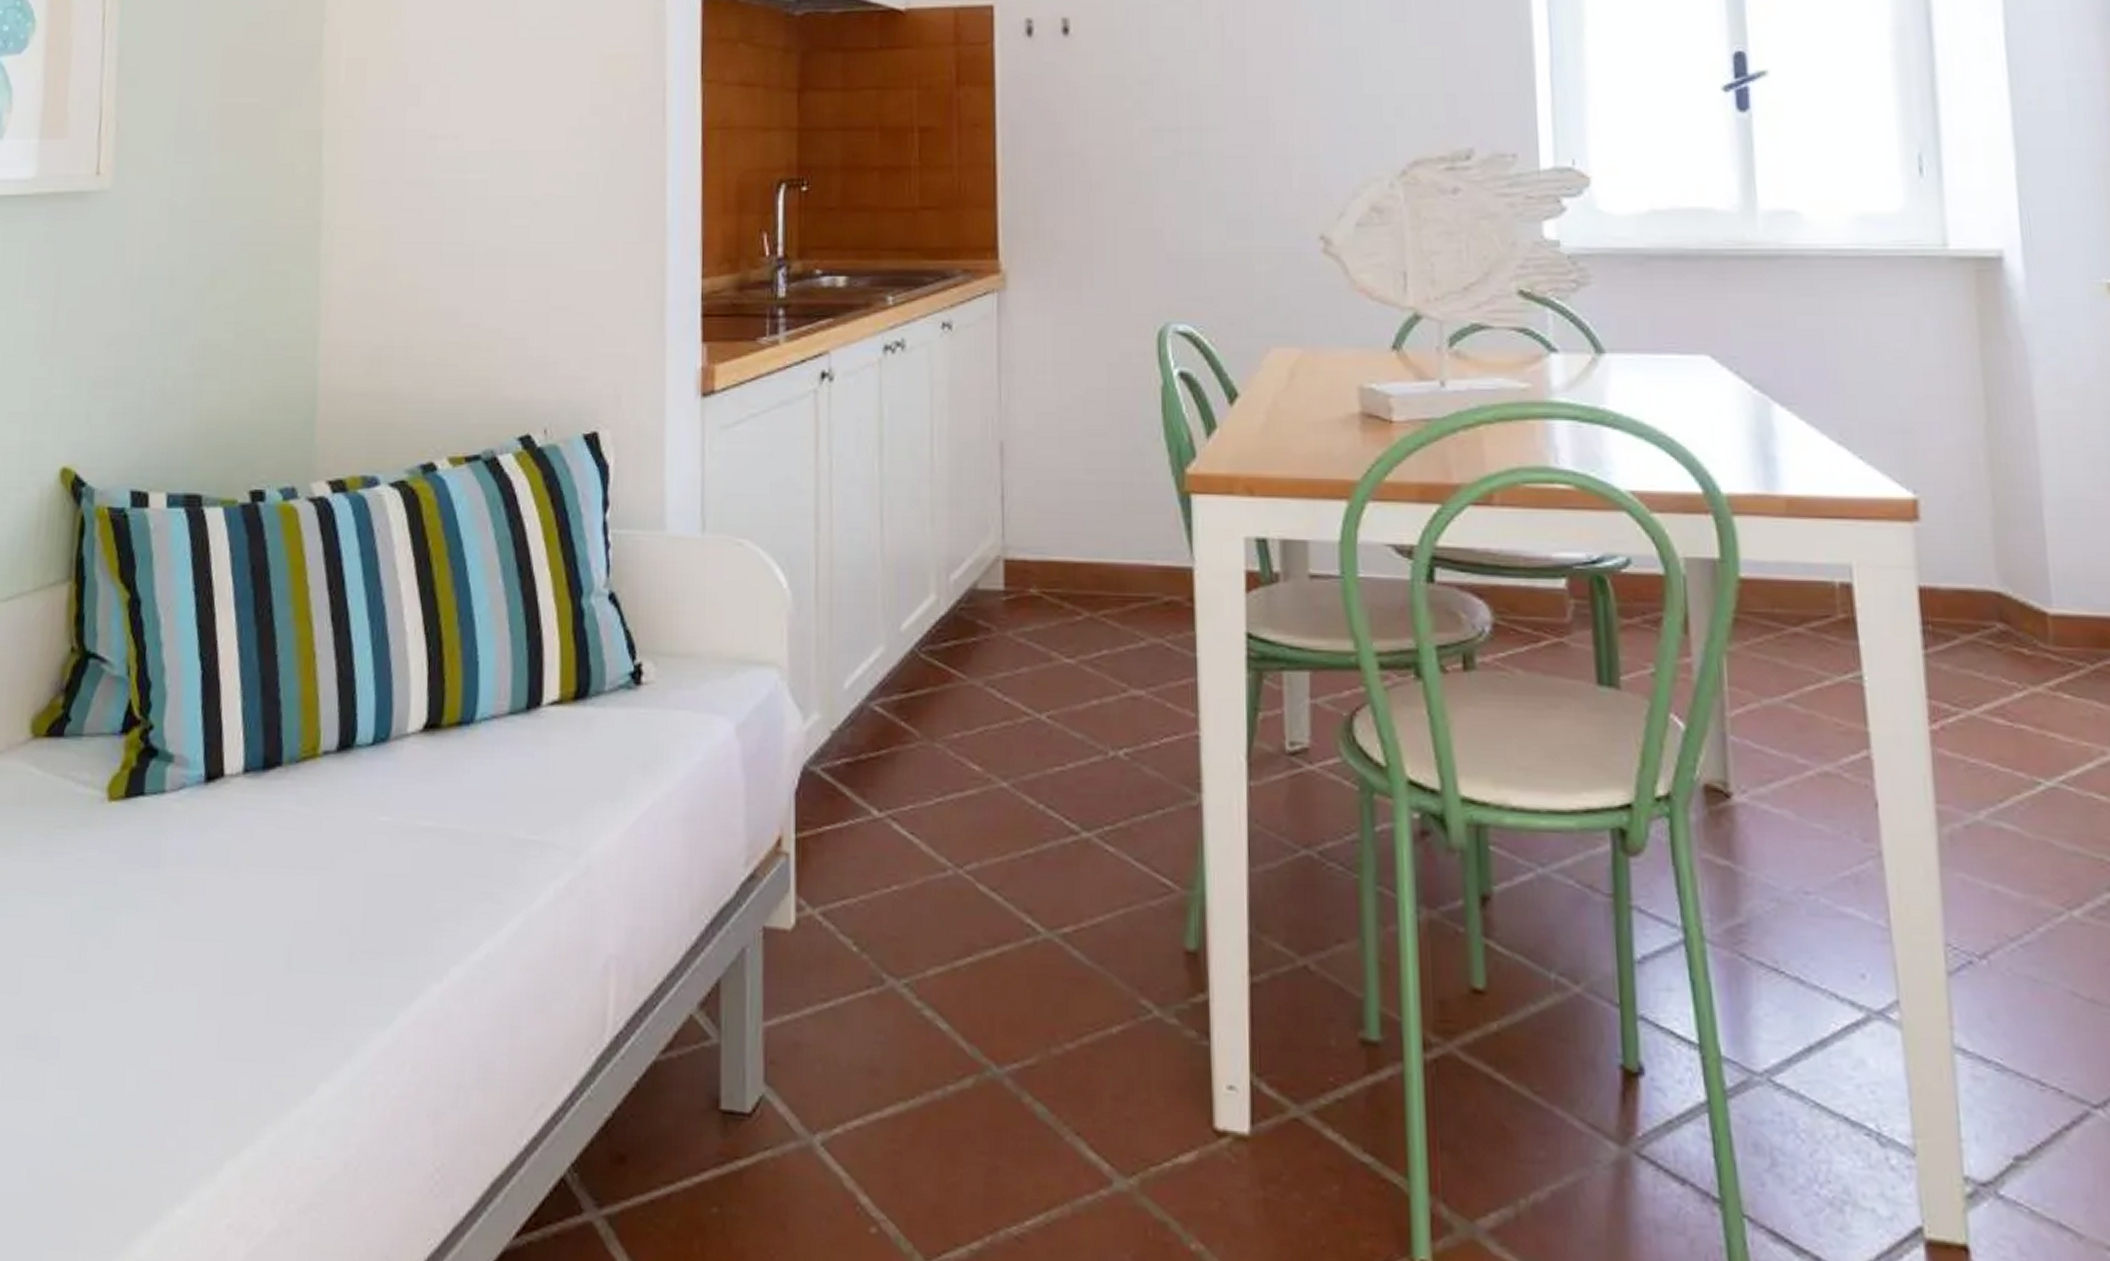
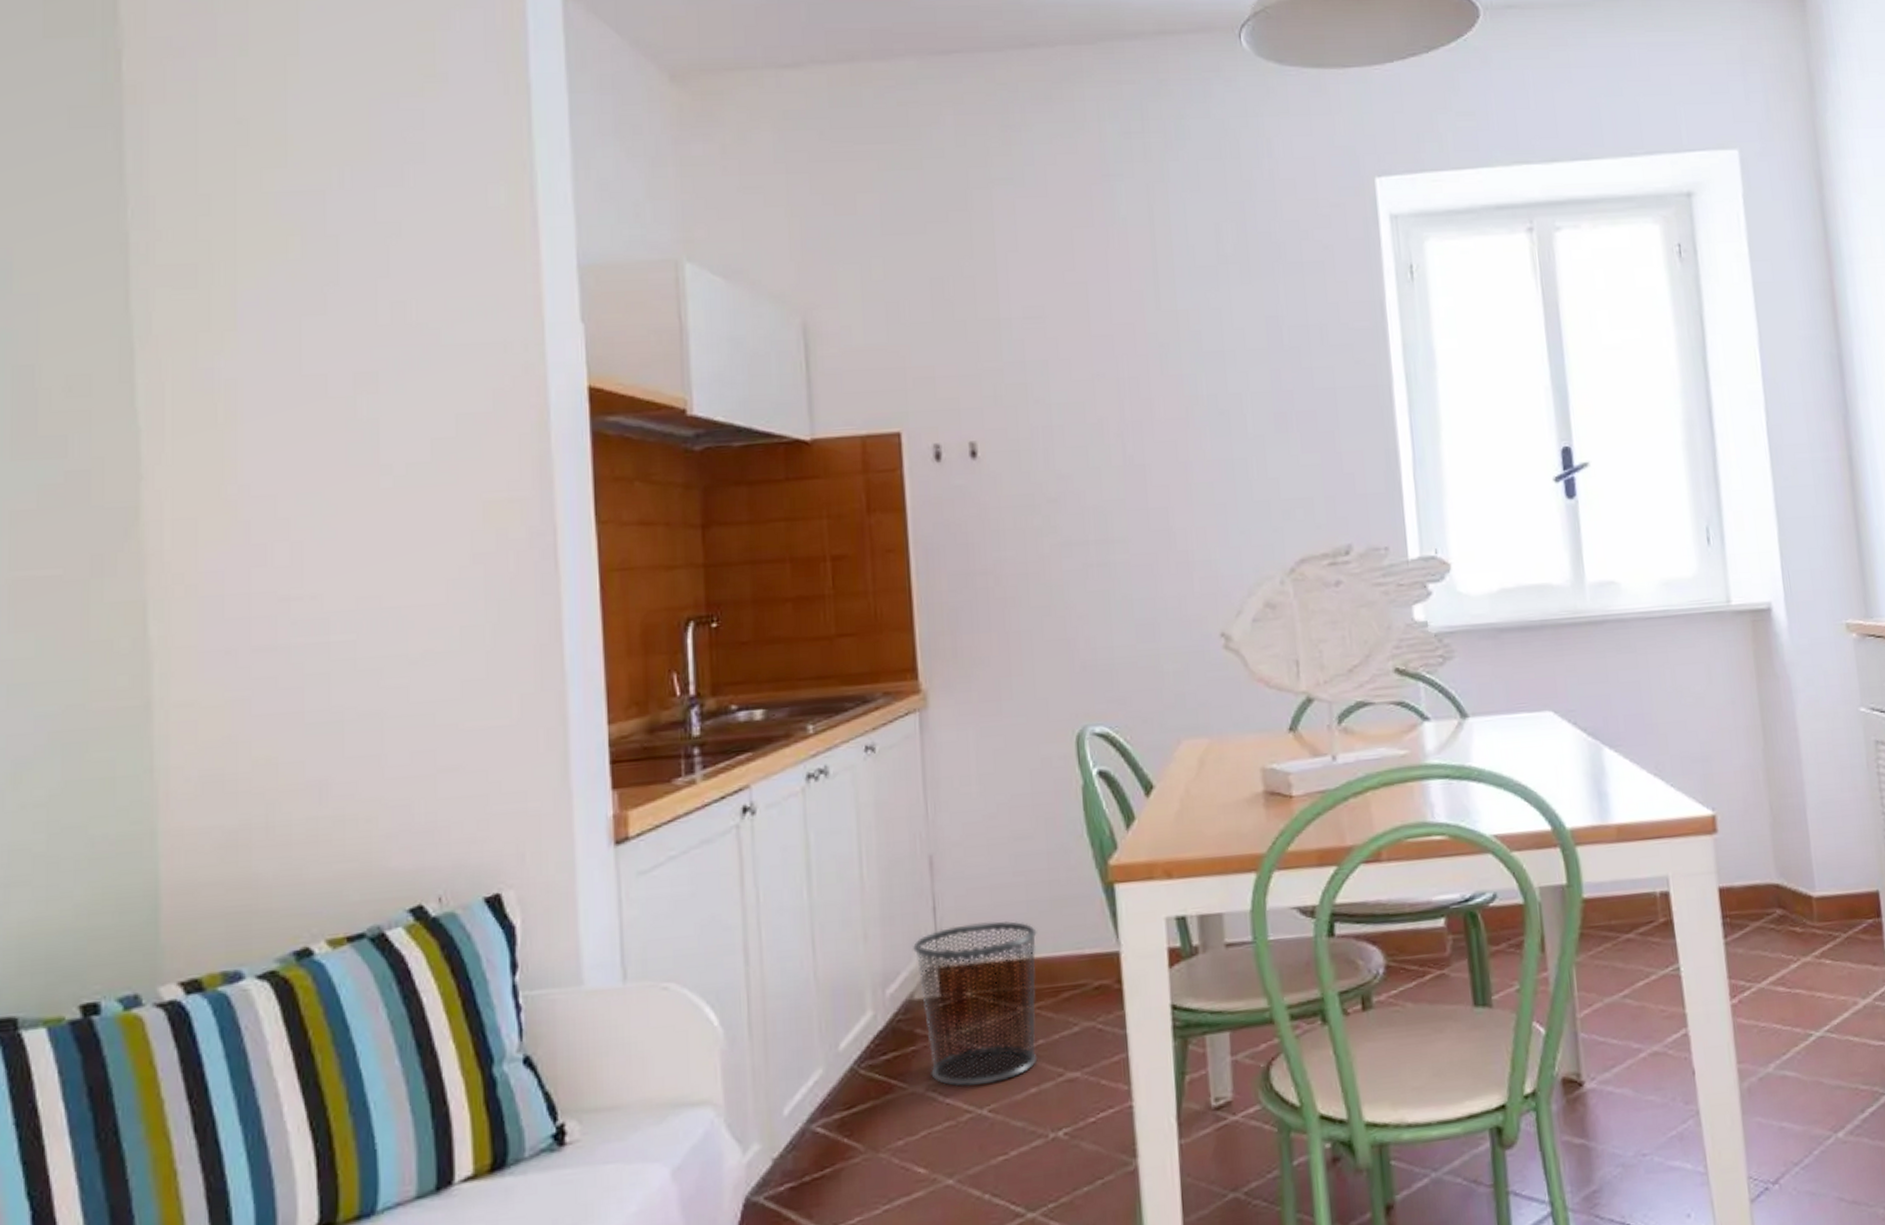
waste bin: none [978,518,1107,689] -> present [912,921,1038,1087]

